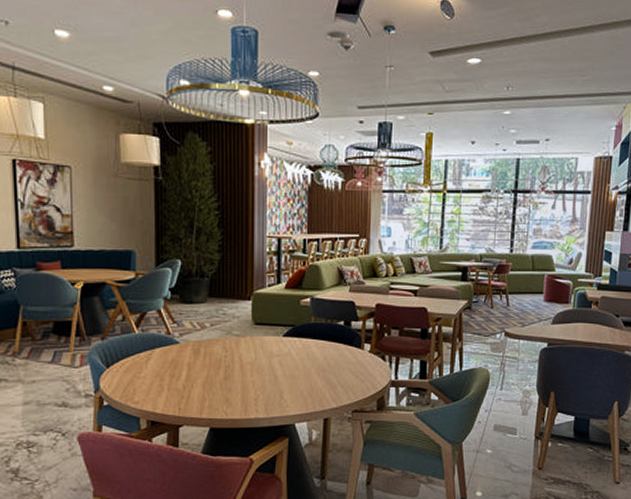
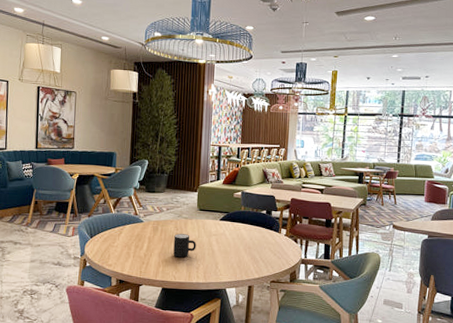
mug: none [222,356,253,387] -> present [173,234,196,258]

